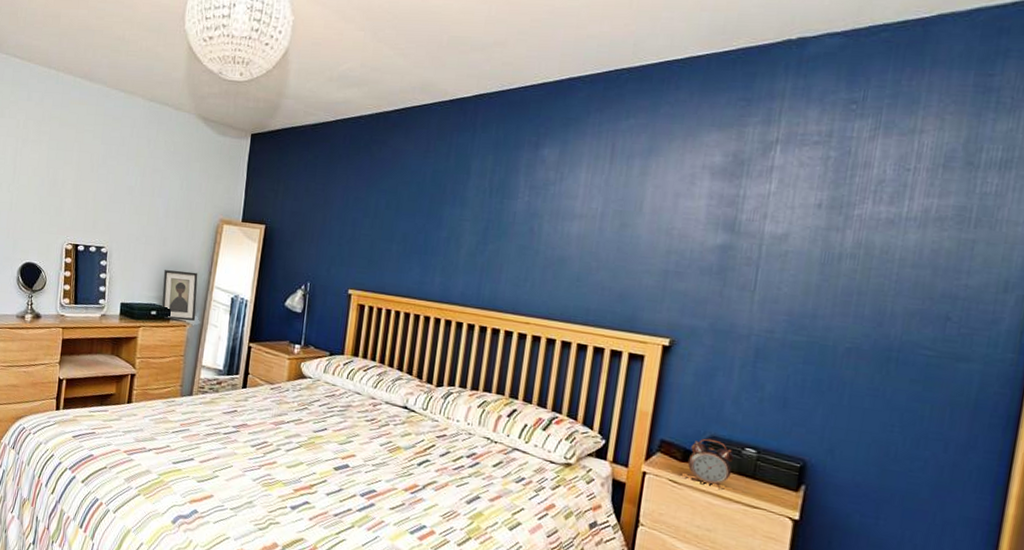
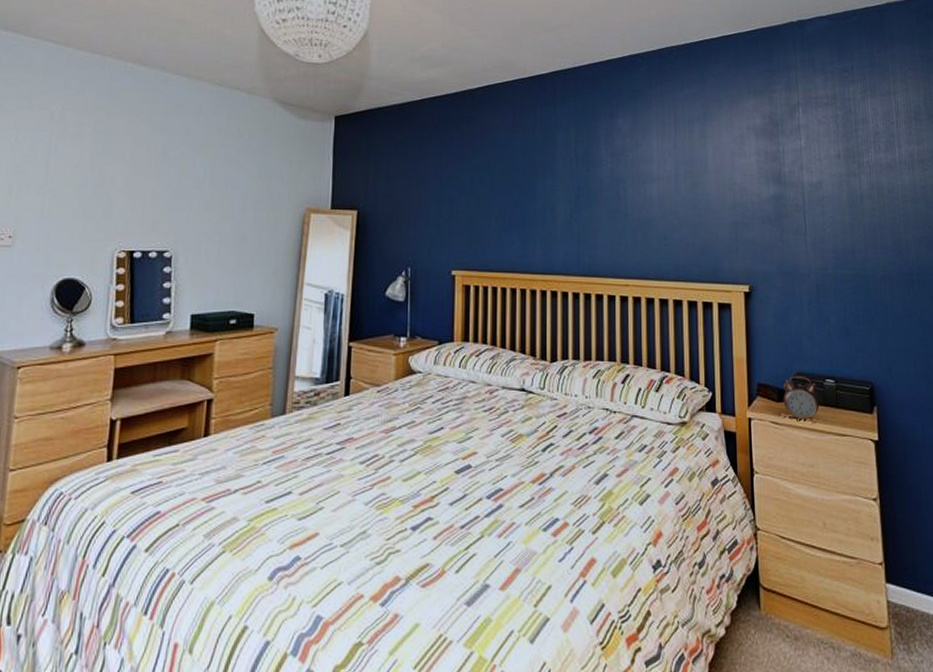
picture frame: present [161,270,198,321] -> none [242,269,285,328]

